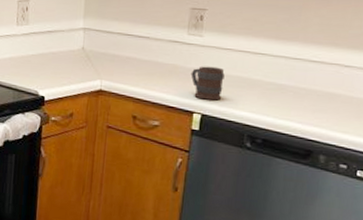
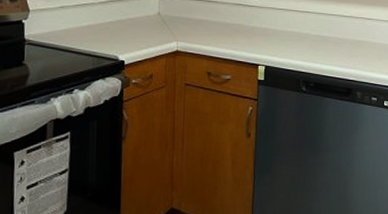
mug: present [190,66,225,101] -> none [254,24,281,53]

